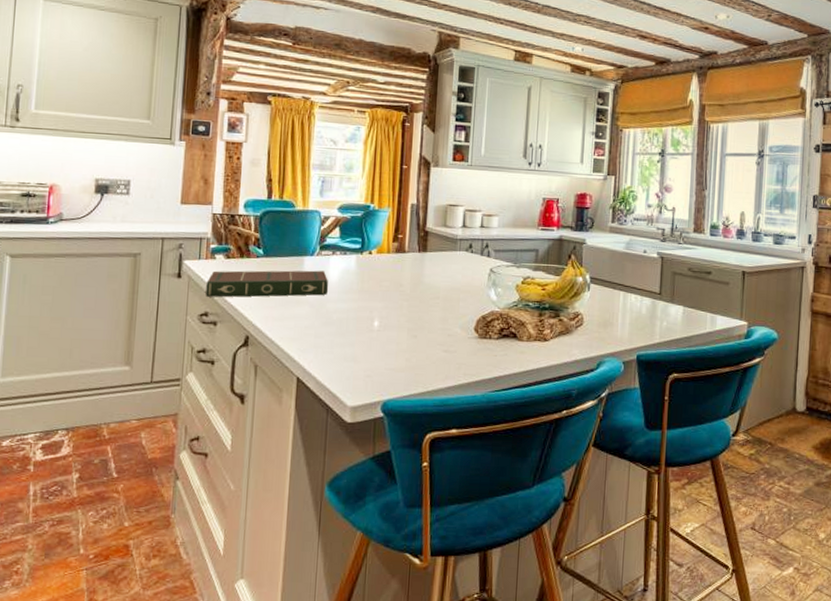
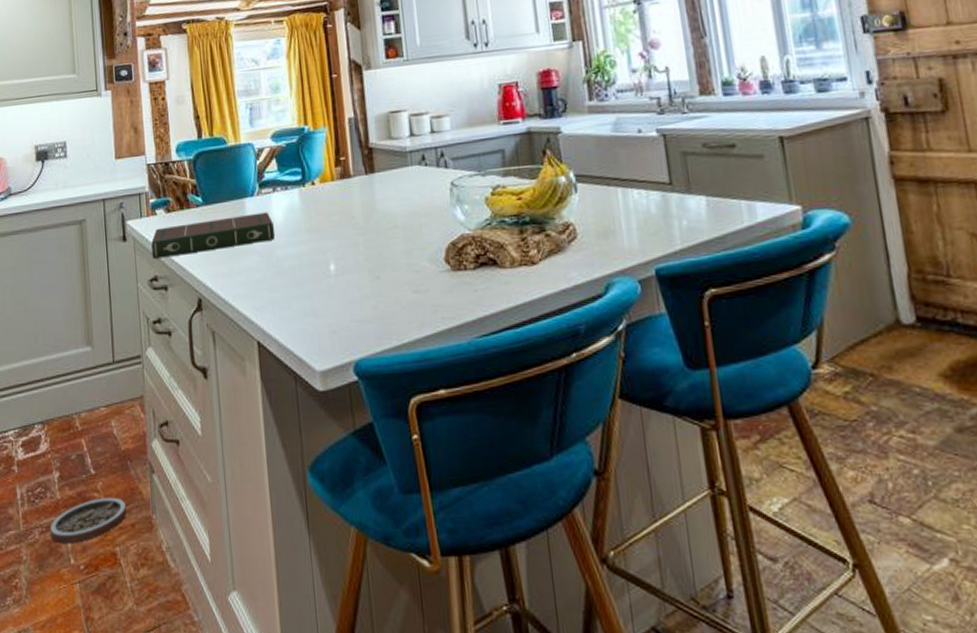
pet bowl: none [61,498,145,536] -> present [50,497,126,543]

